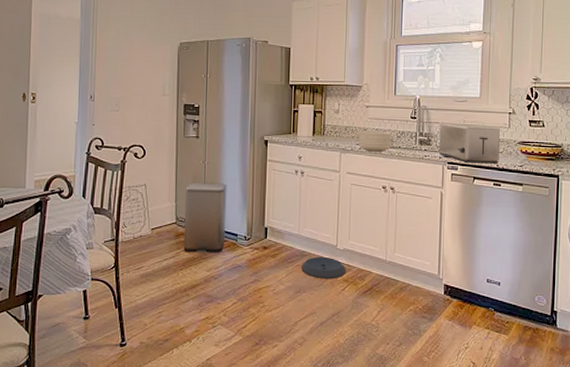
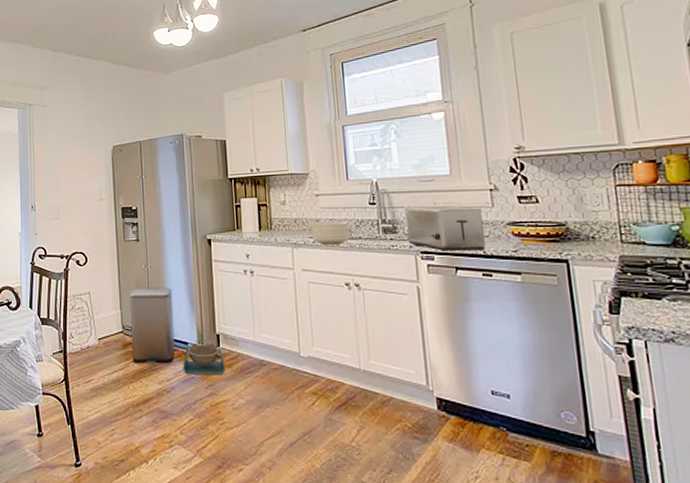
pet bowl: none [231,235,270,263] -> present [183,343,226,374]
robot vacuum: present [301,256,346,278] -> none [261,365,314,391]

